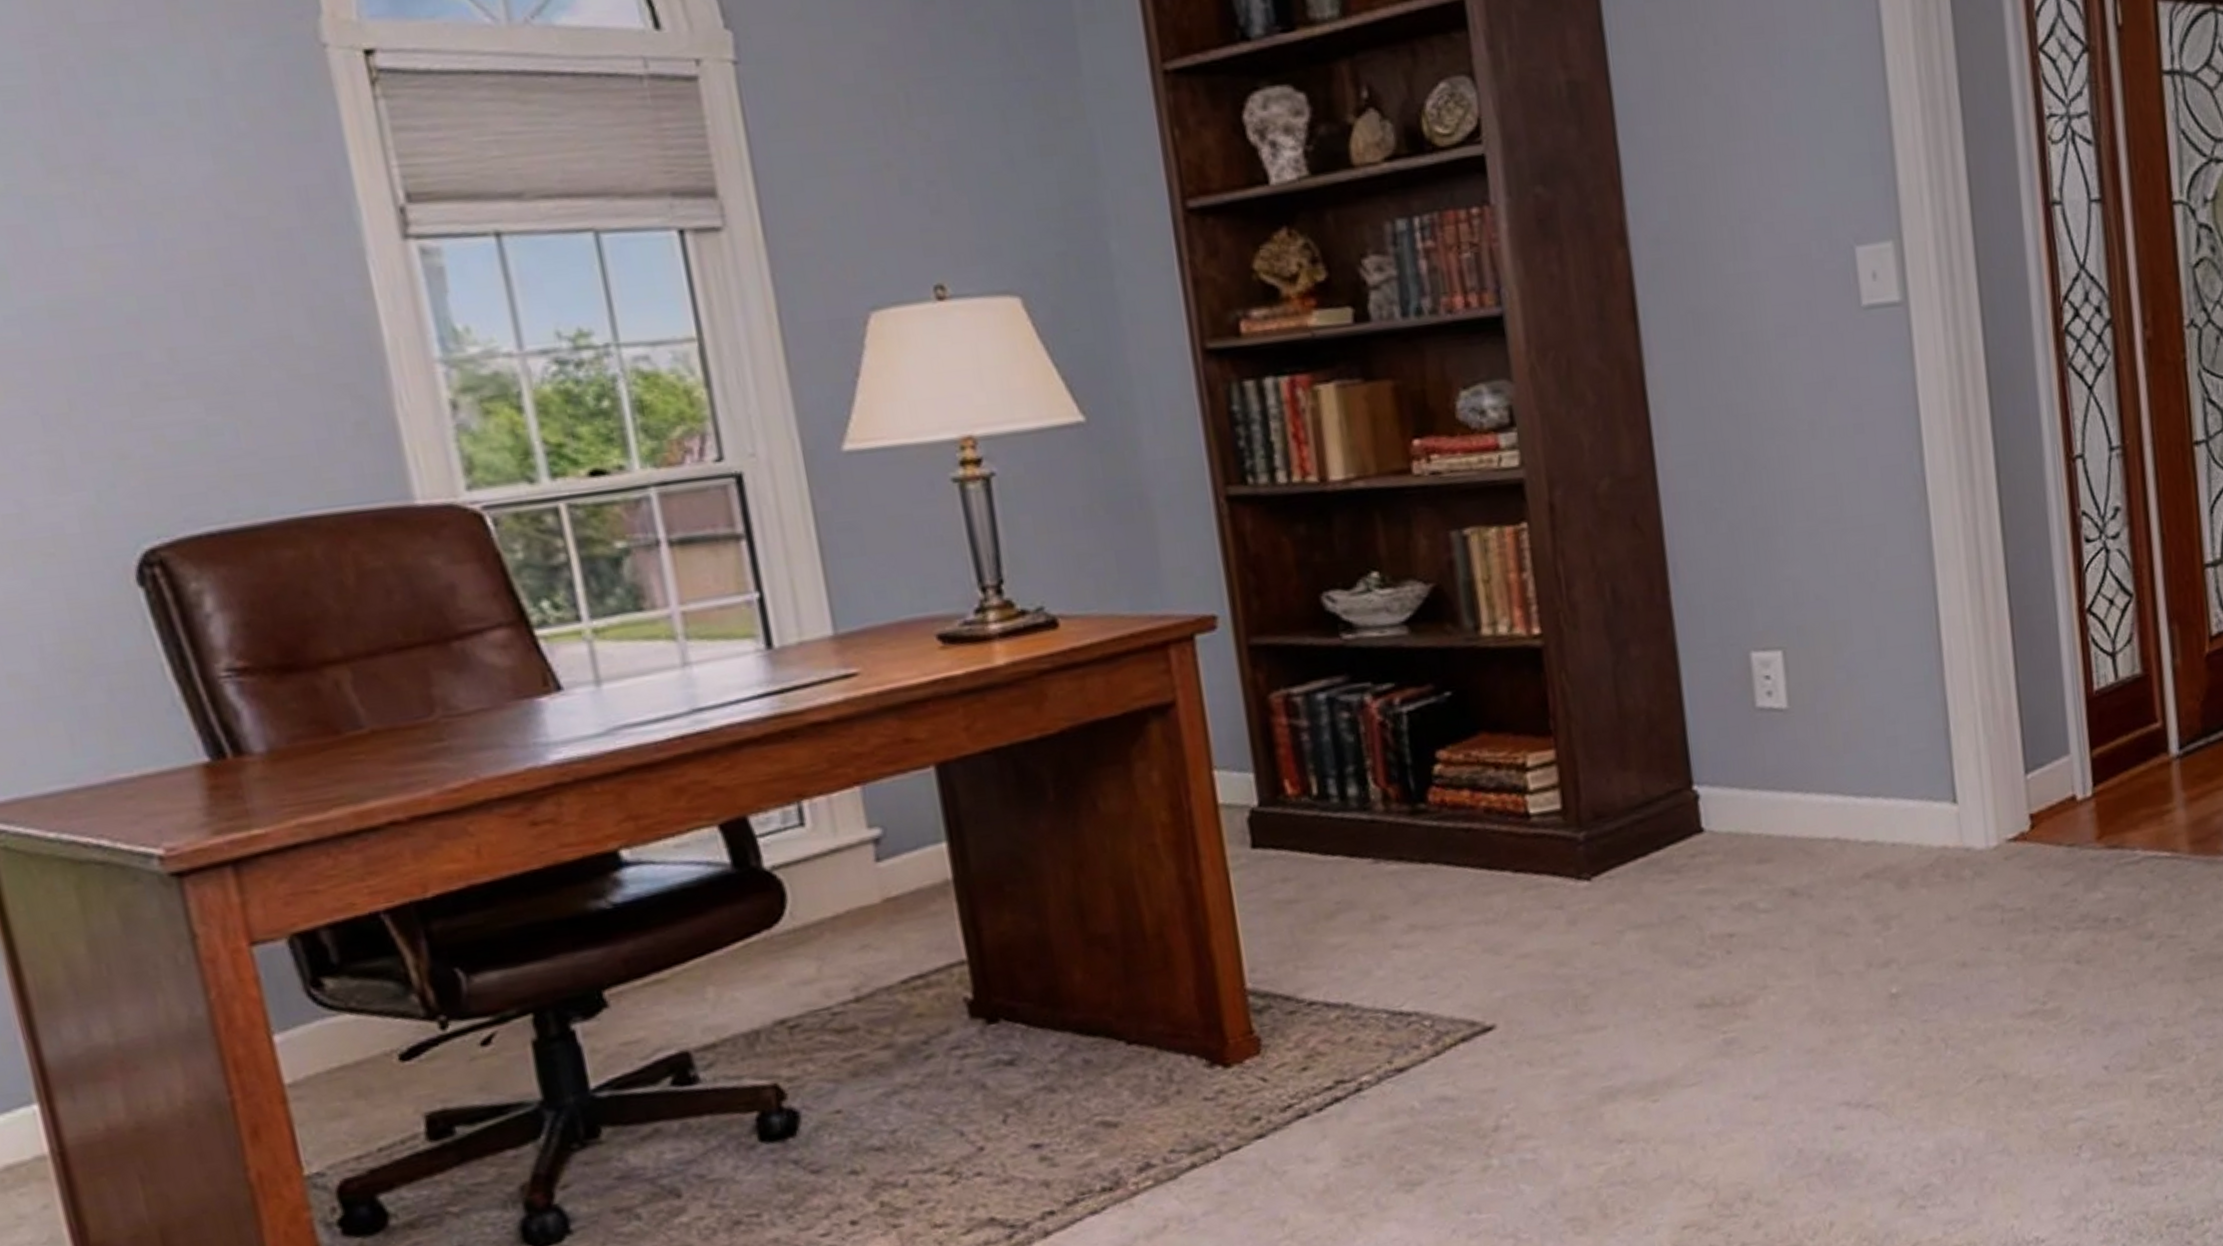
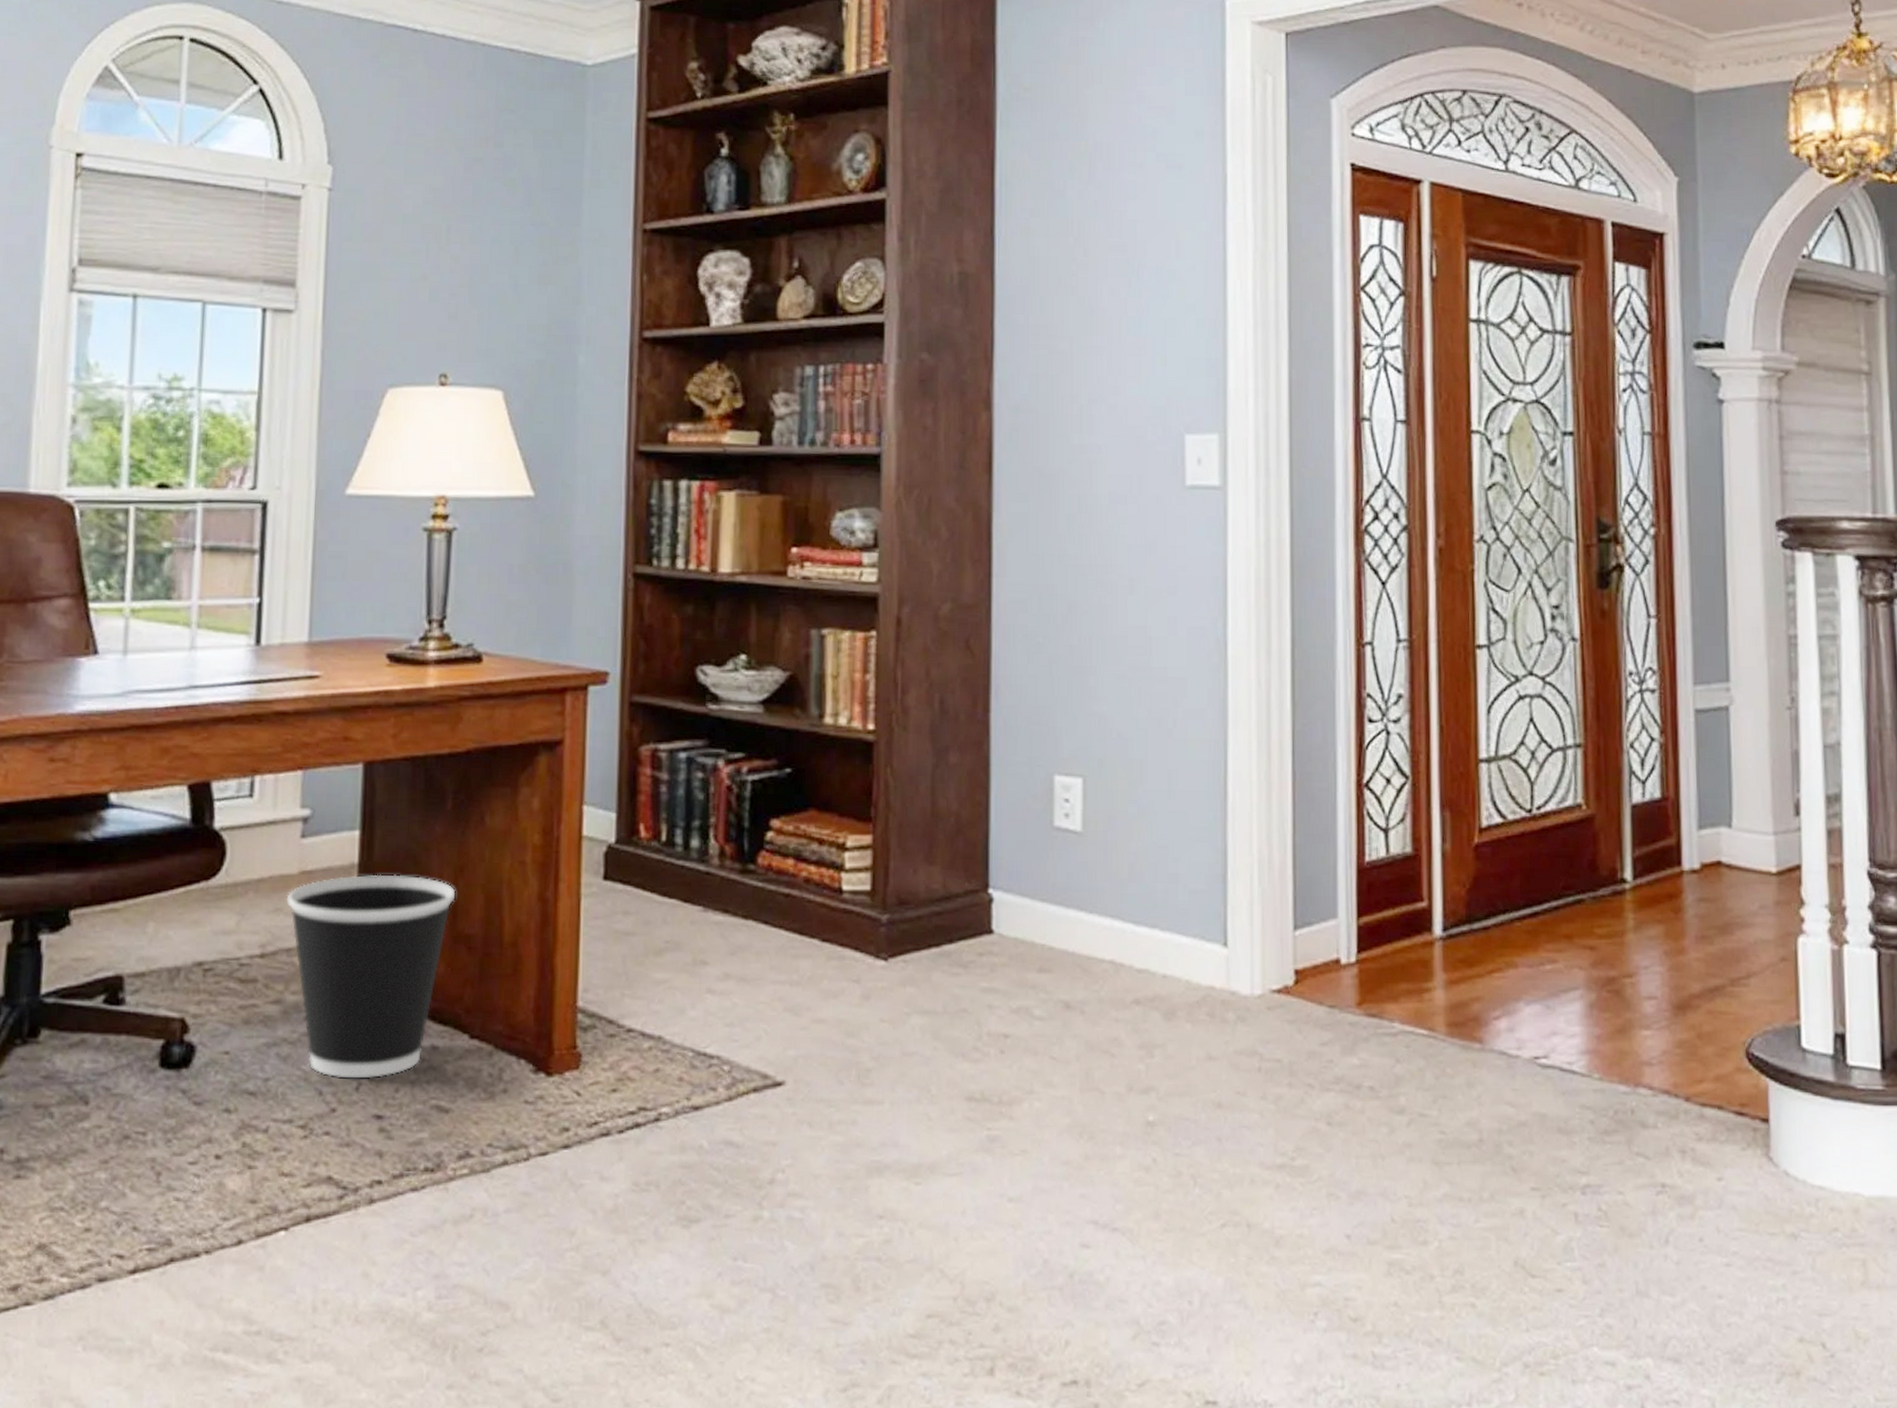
wastebasket: none [872,880,1079,1115] -> present [286,874,456,1078]

